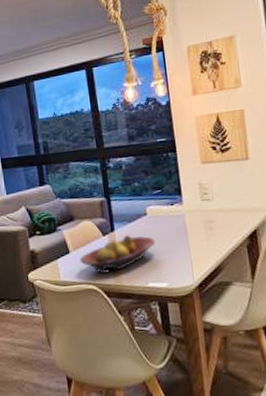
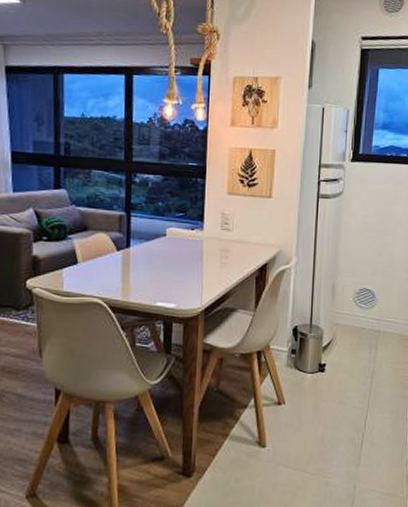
fruit bowl: present [79,235,156,274] -> none [88,253,171,288]

